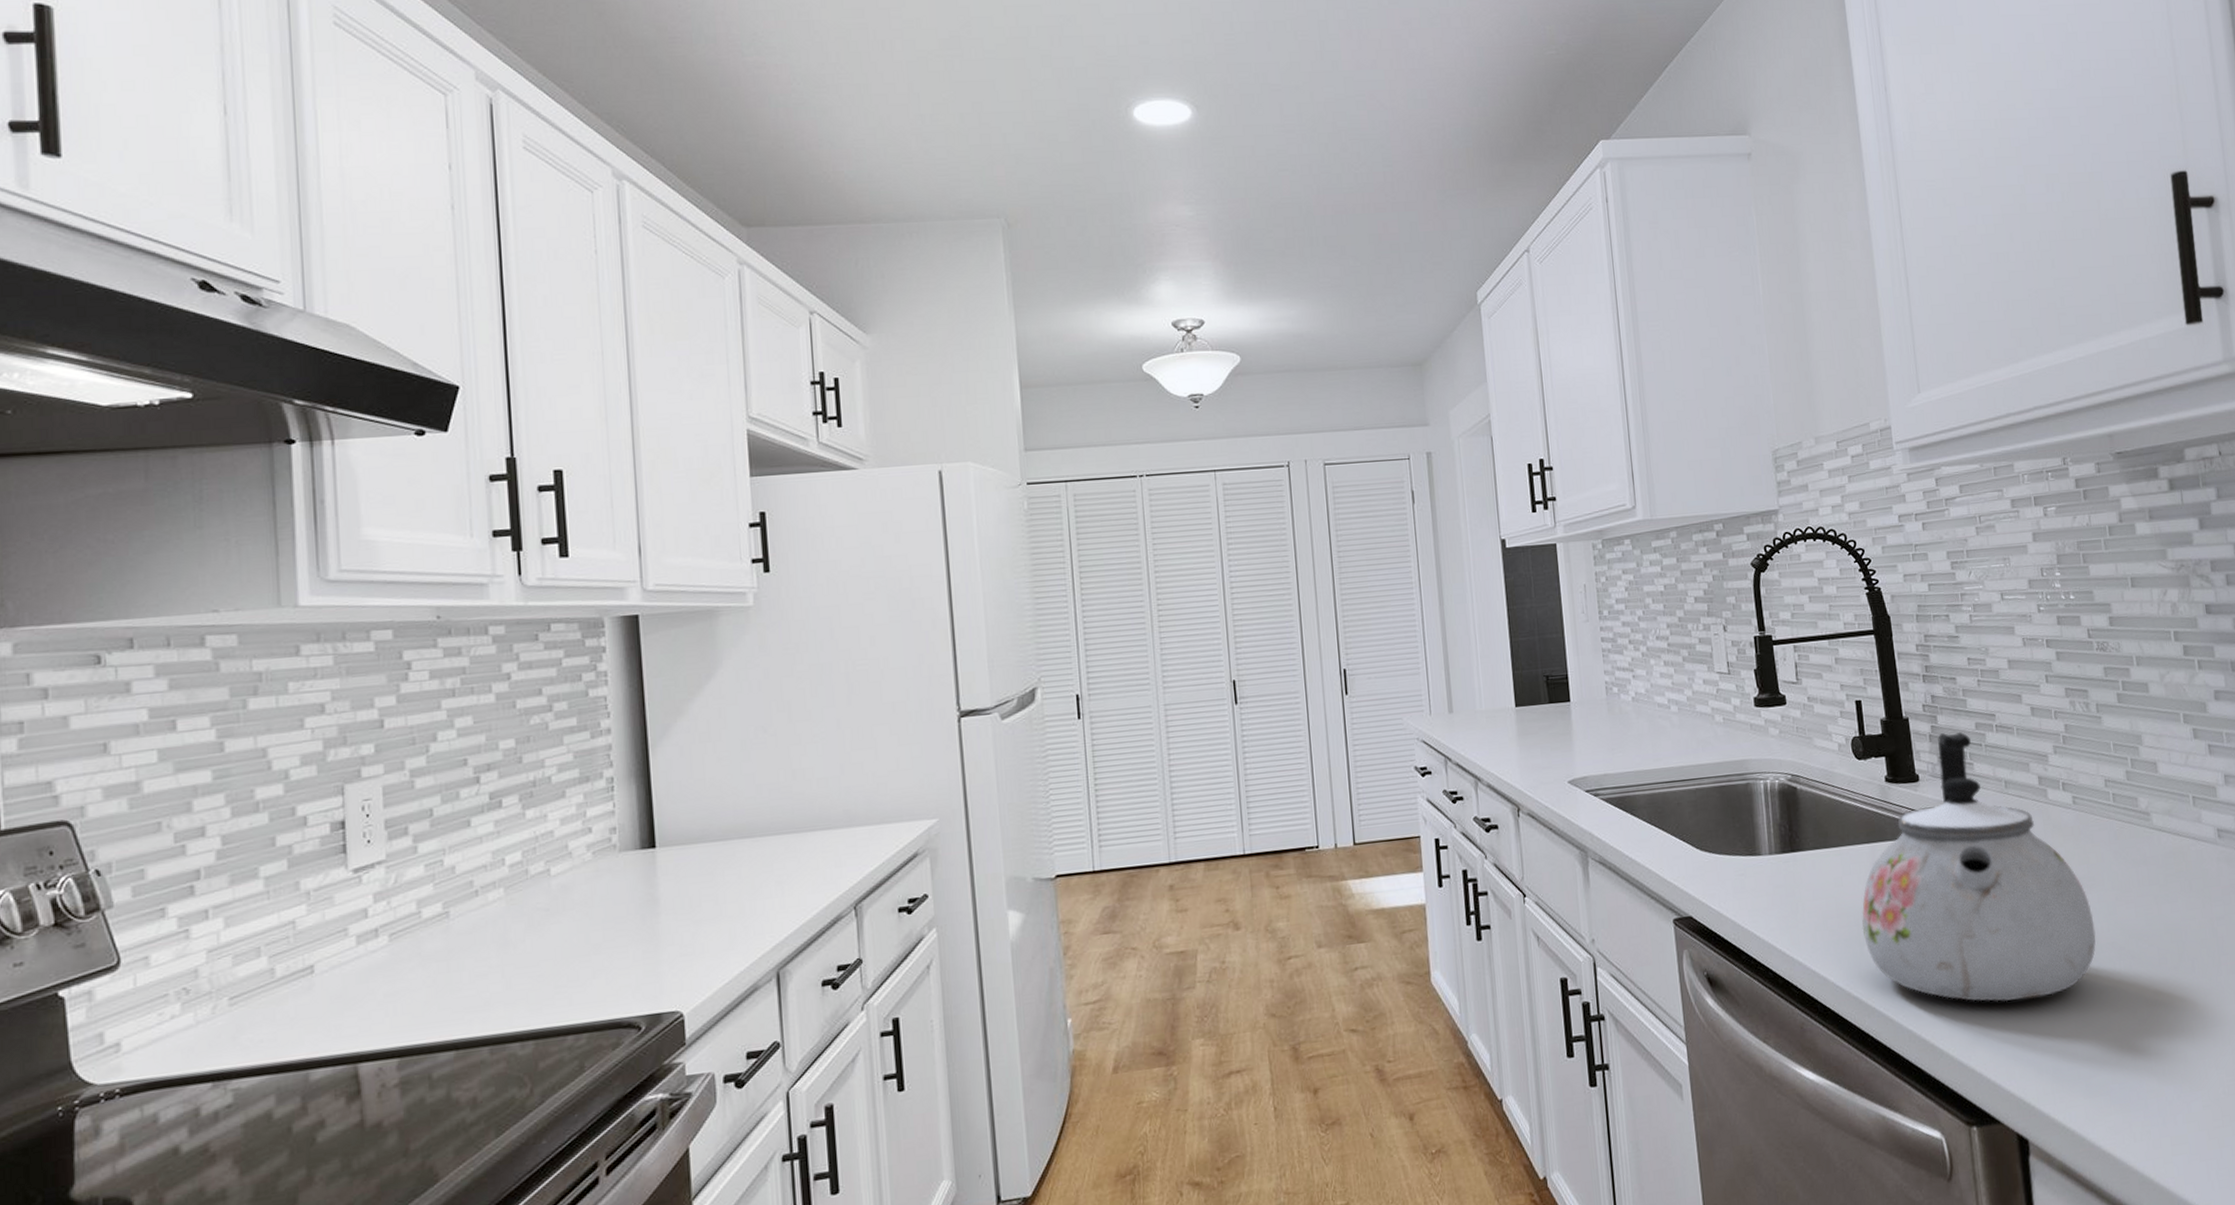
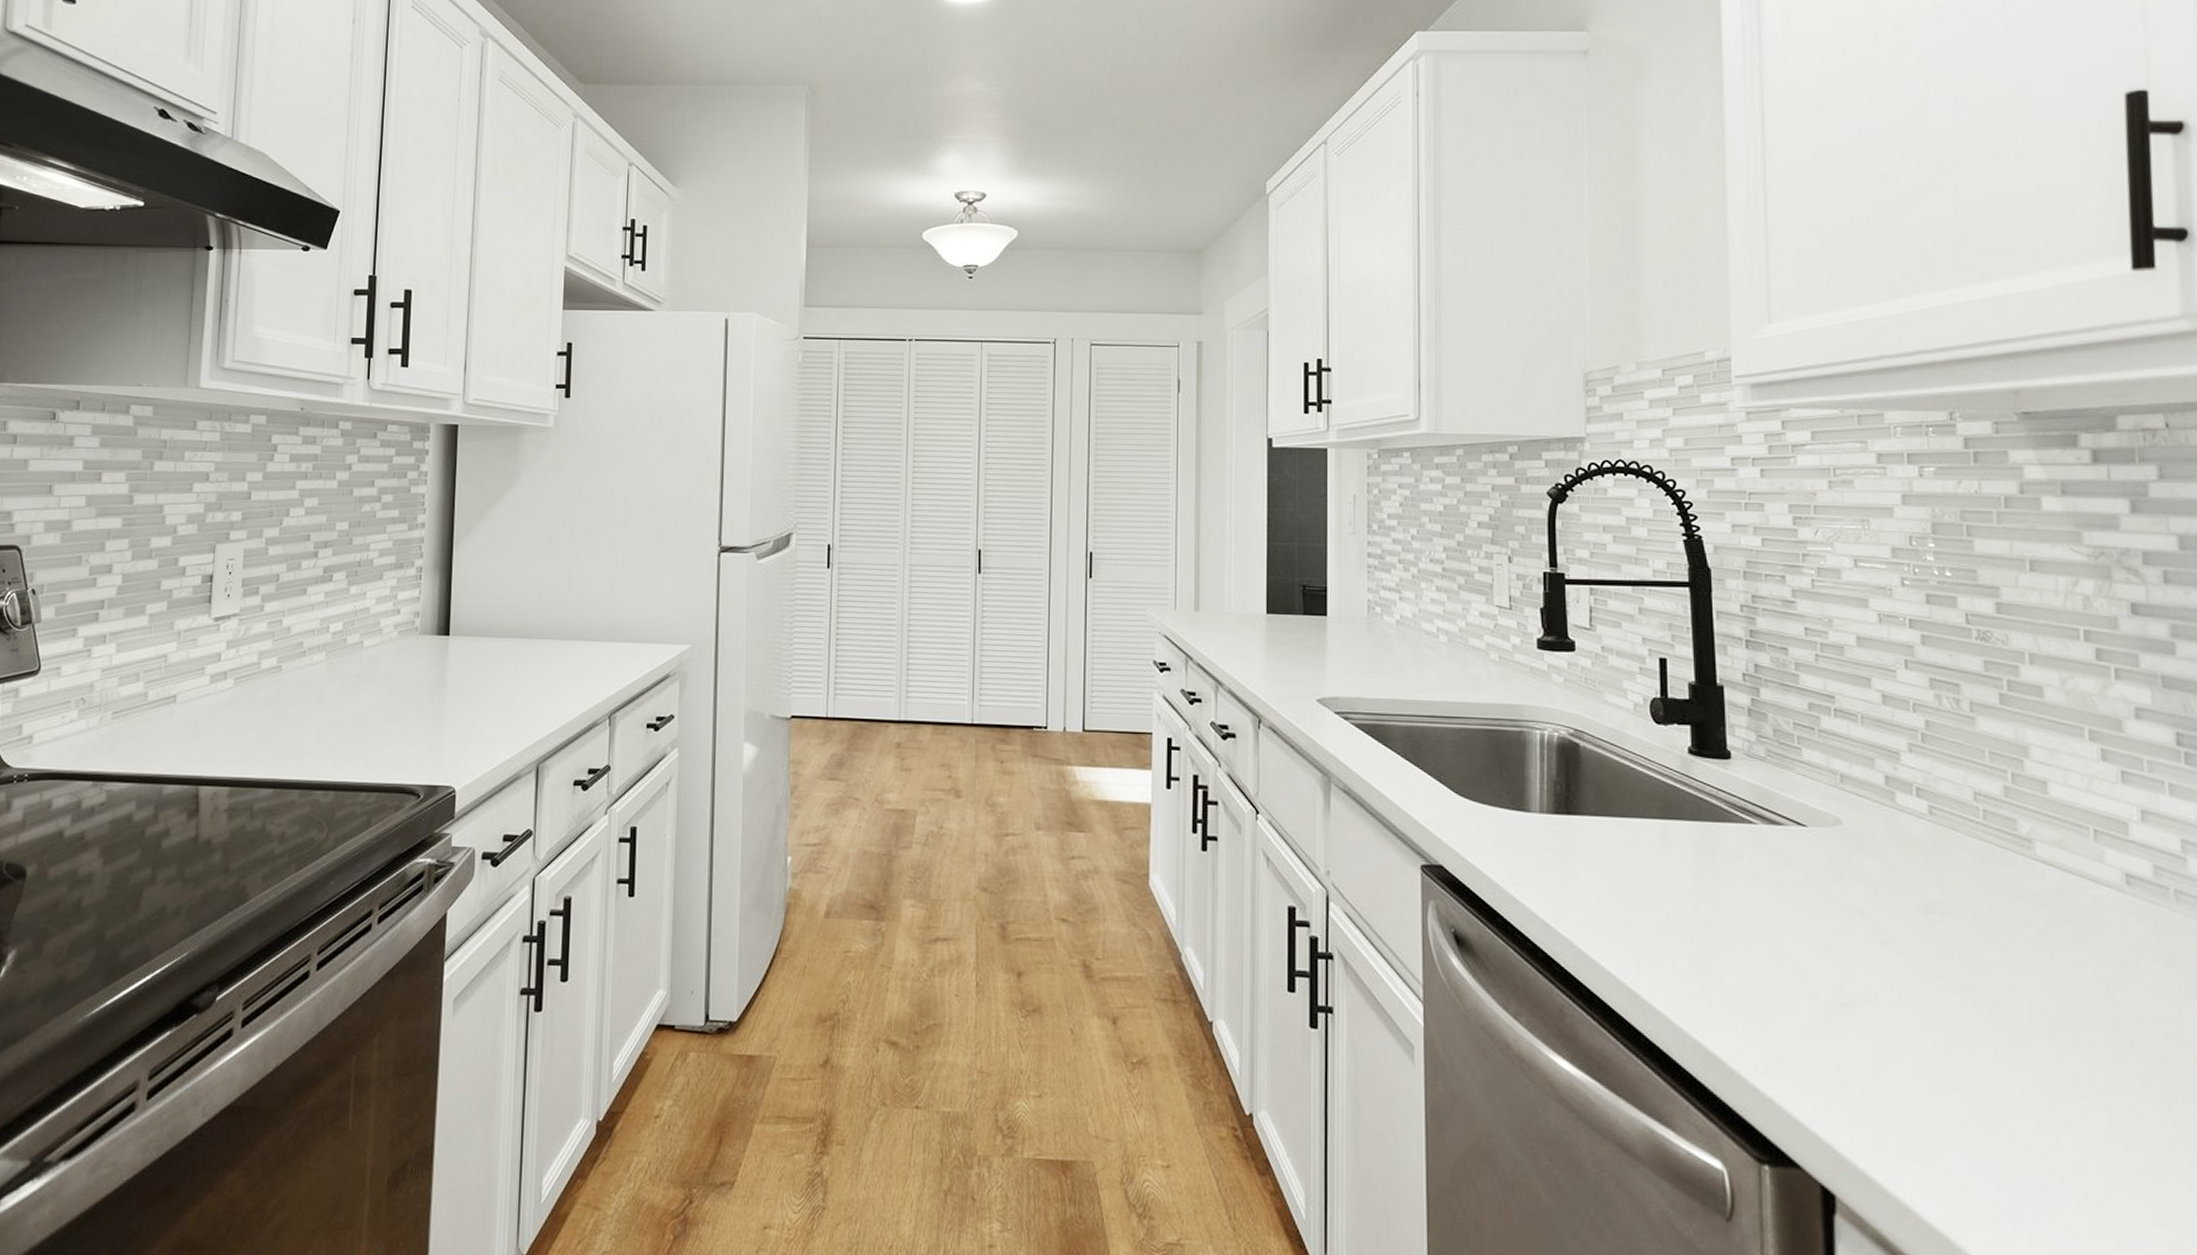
kettle: present [1861,732,2096,1002] -> none [1644,709,1946,1033]

